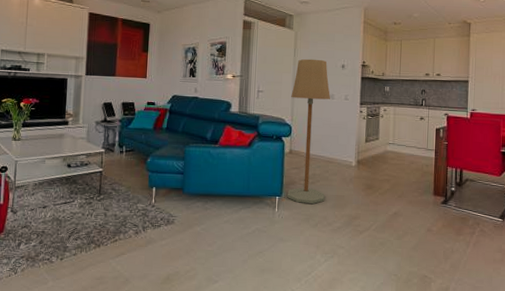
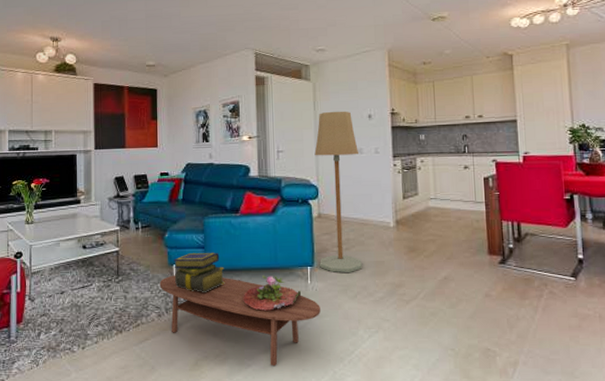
coffee table: none [139,197,284,283] -> present [159,275,320,367]
stack of books: none [153,177,201,214] -> present [174,252,225,292]
potted flower: none [215,201,268,234] -> present [243,275,301,311]

